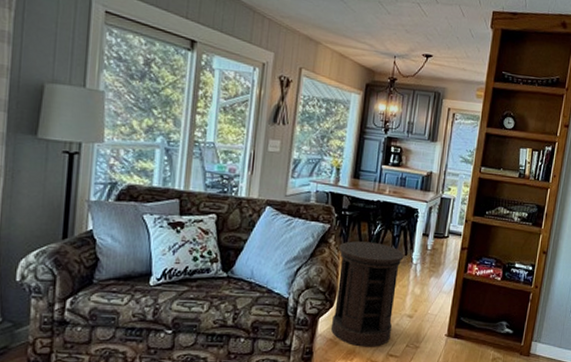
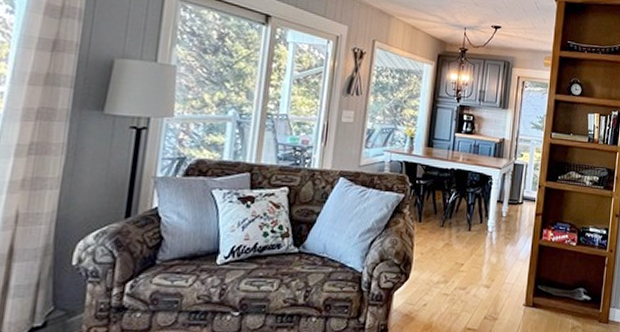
side table: present [330,241,404,347] -> none [406,210,480,321]

